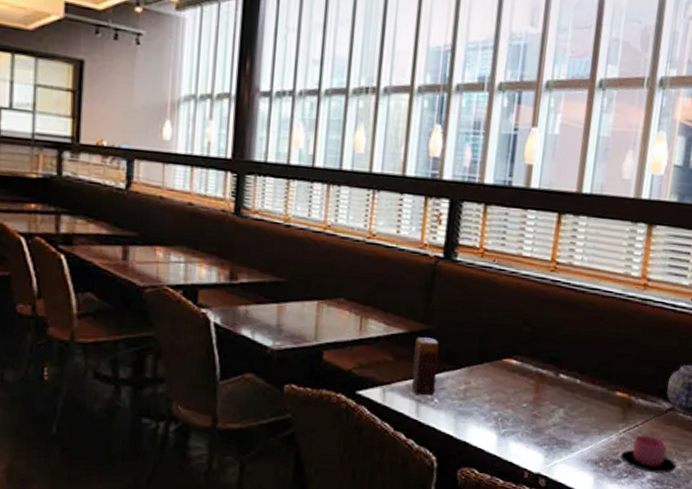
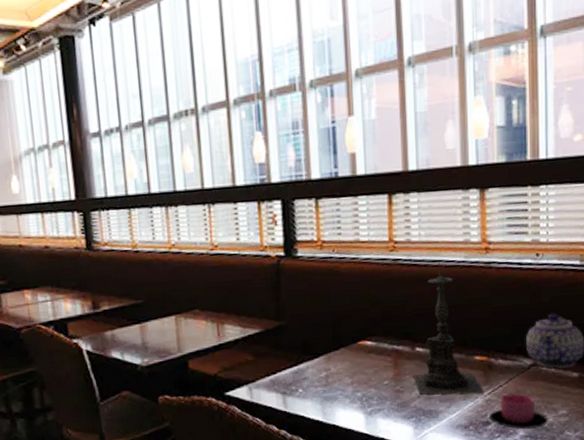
candle: present [411,337,439,396] -> none [271,333,298,388]
candle holder: none [552,289,620,430] -> present [413,260,484,395]

